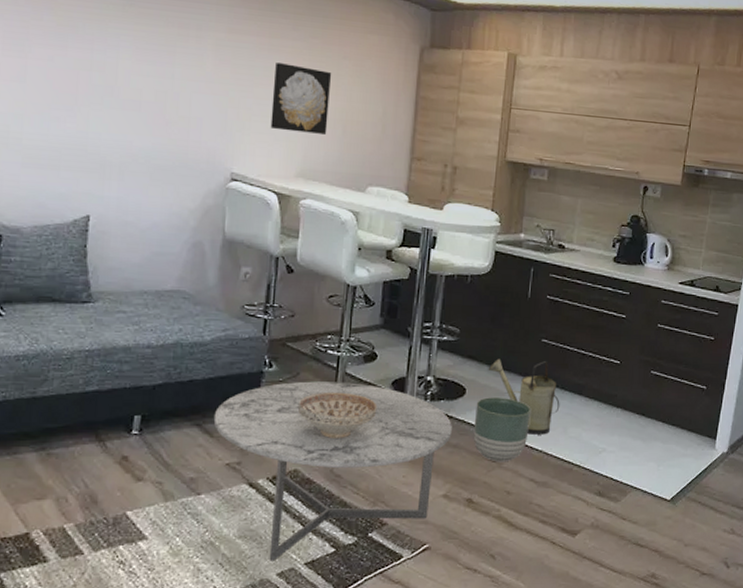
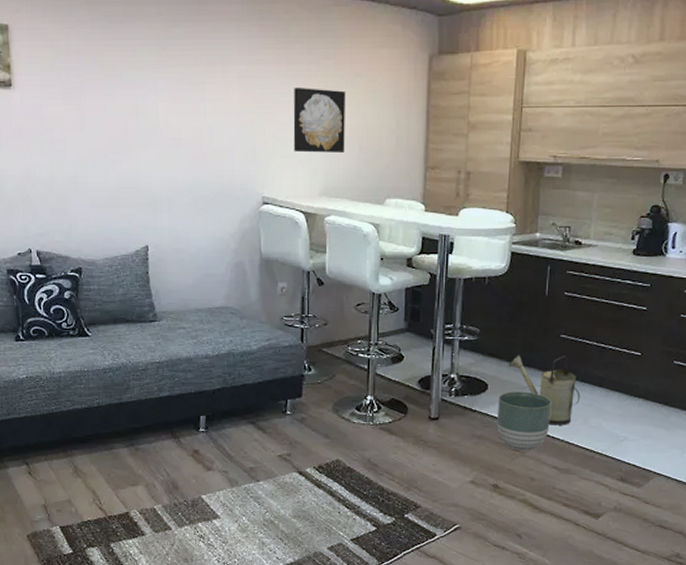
coffee table: present [213,381,452,561] -> none [265,382,476,537]
decorative bowl: present [297,391,378,438] -> none [335,391,406,432]

